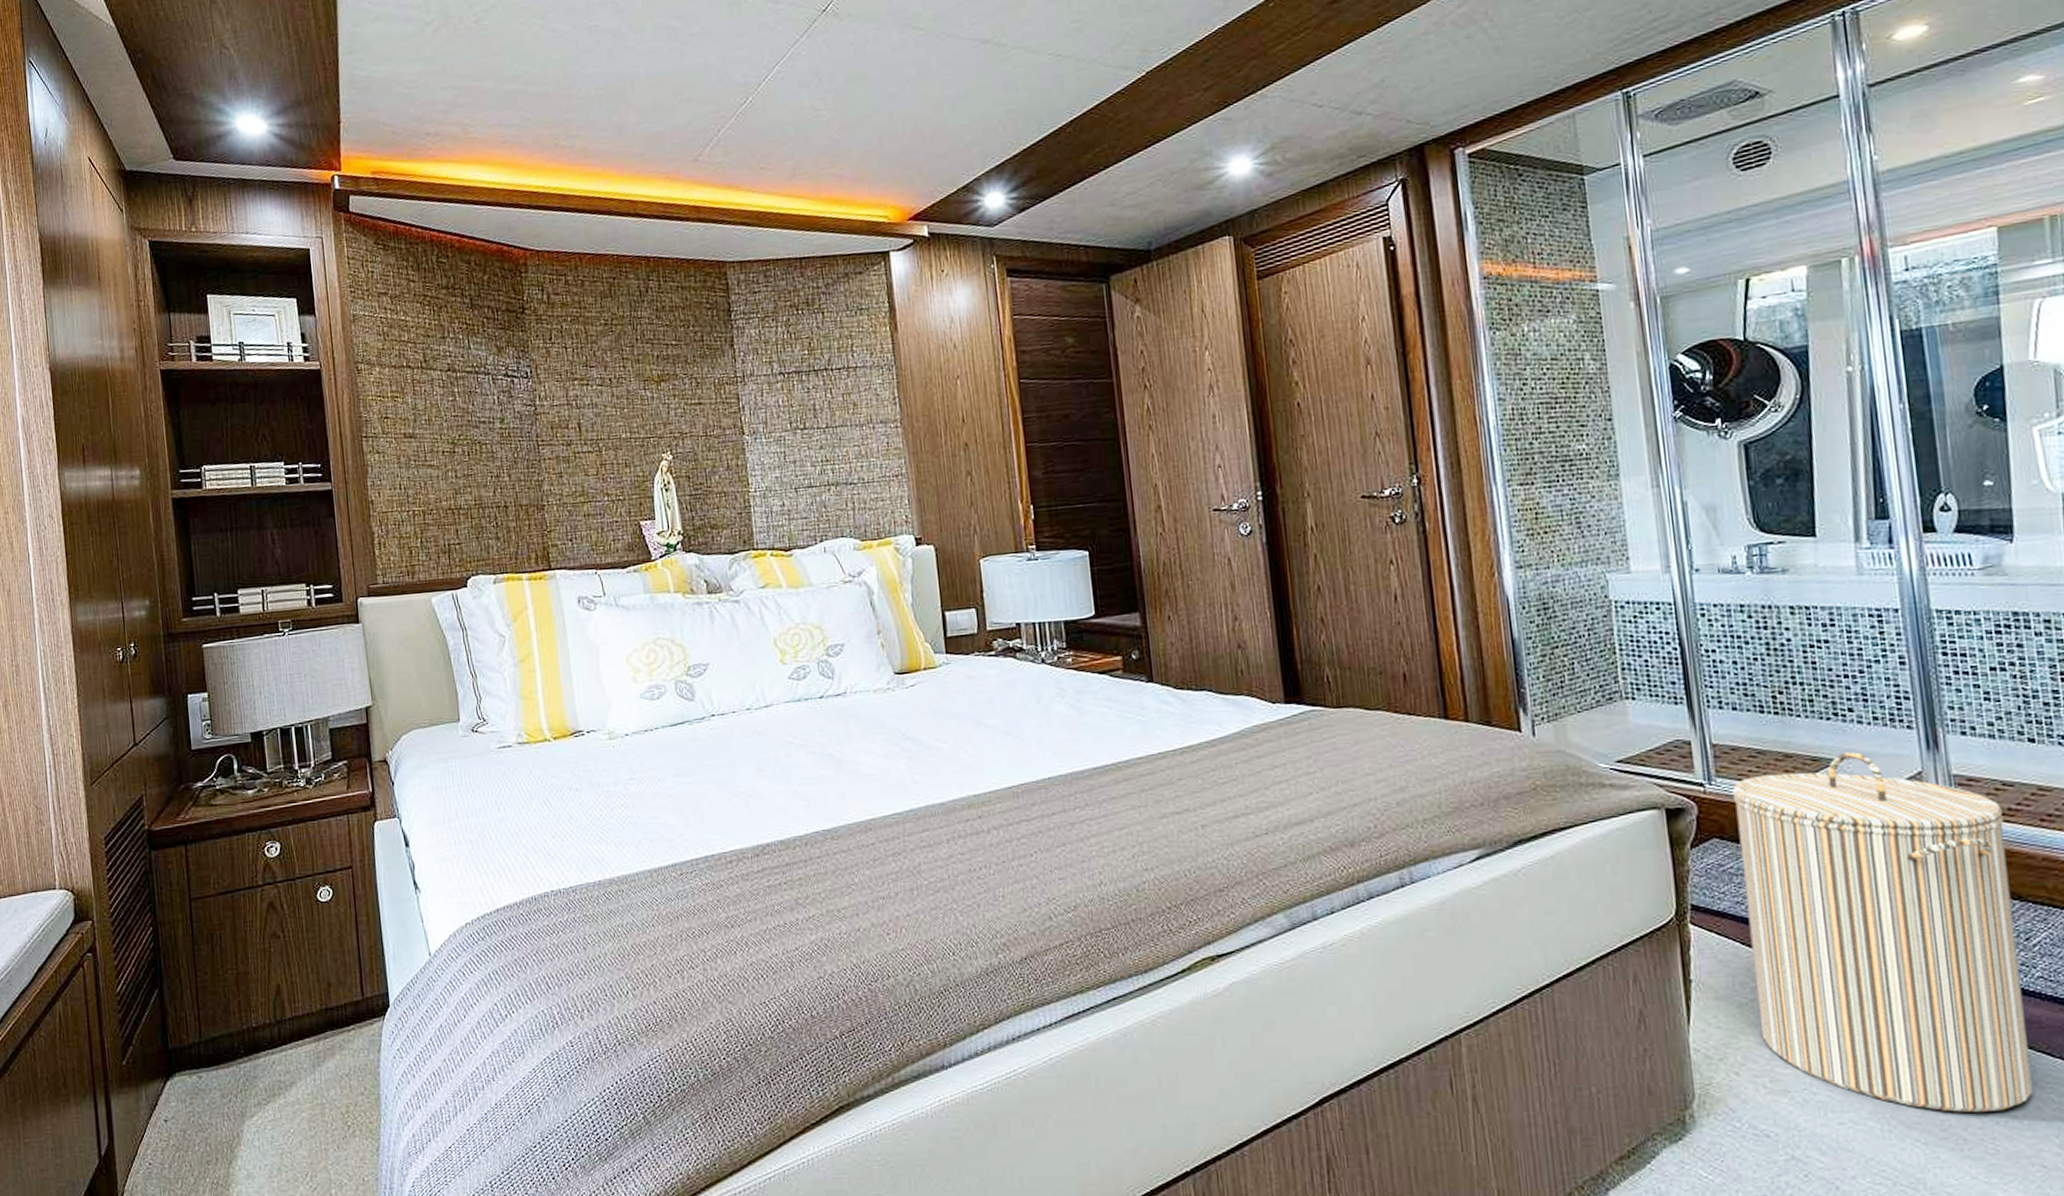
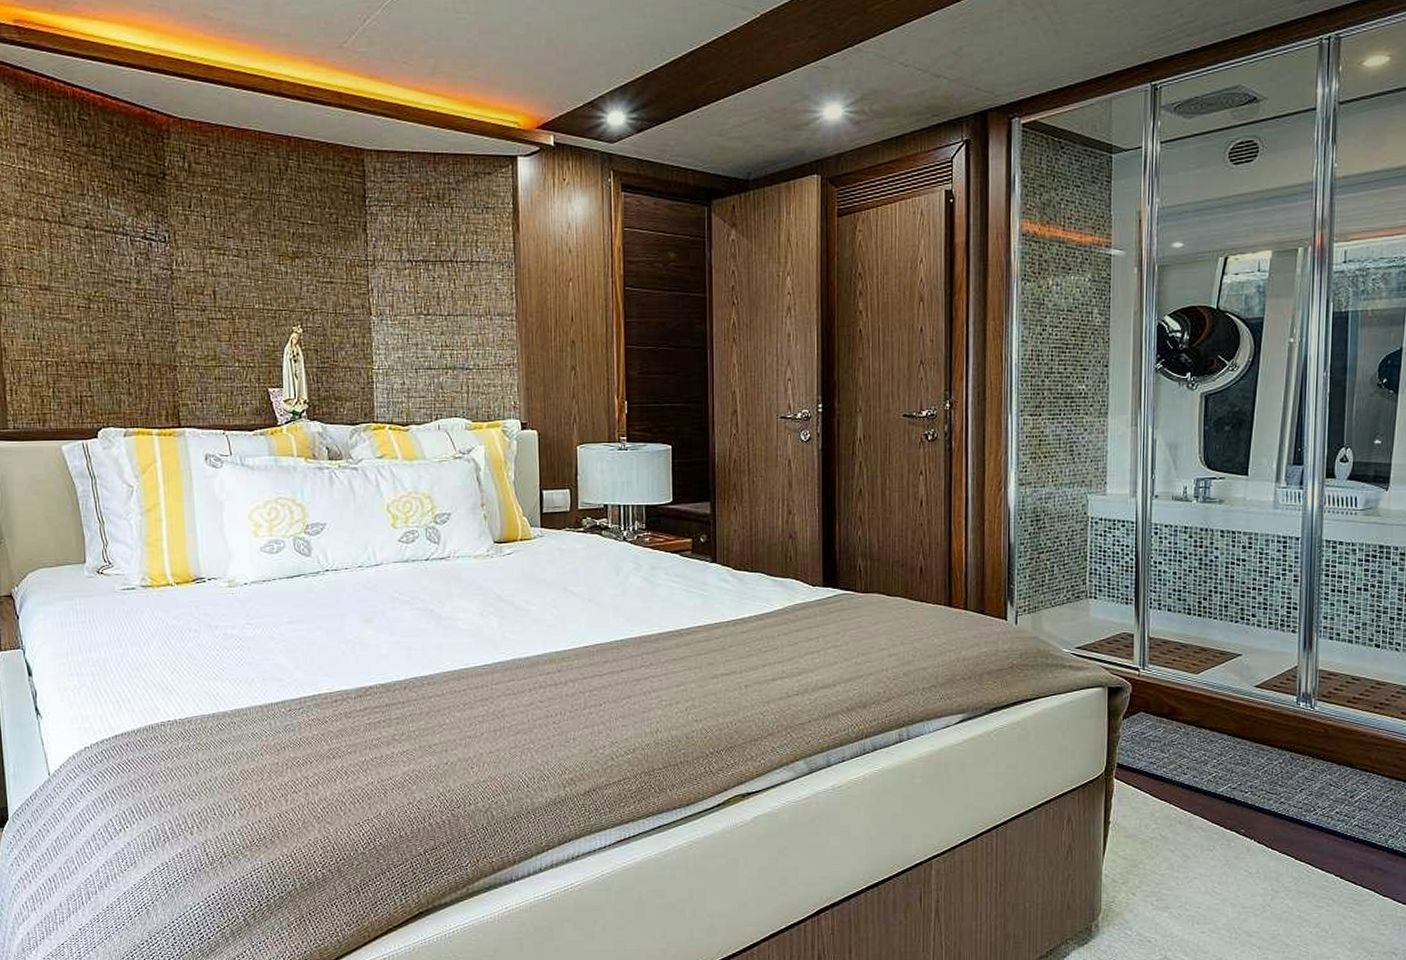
laundry hamper: present [1732,752,2033,1113] -> none [1155,649,1350,925]

